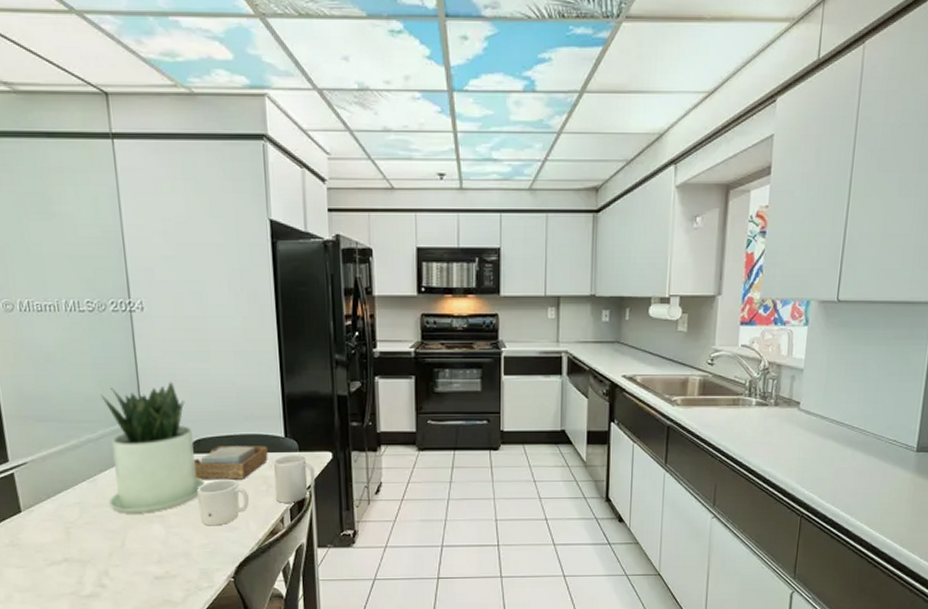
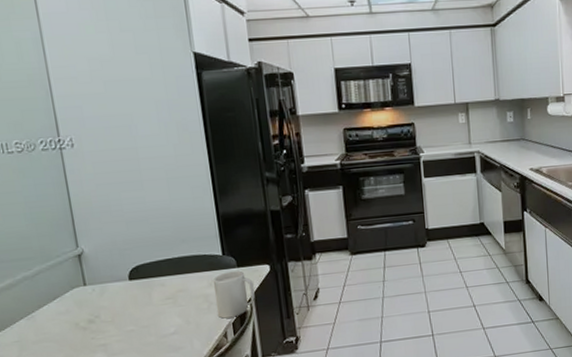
planter: present [100,381,205,514] -> none [34,212,147,346]
napkin holder: present [193,446,268,480] -> none [133,265,208,305]
mug: present [197,478,249,526] -> none [138,300,192,349]

